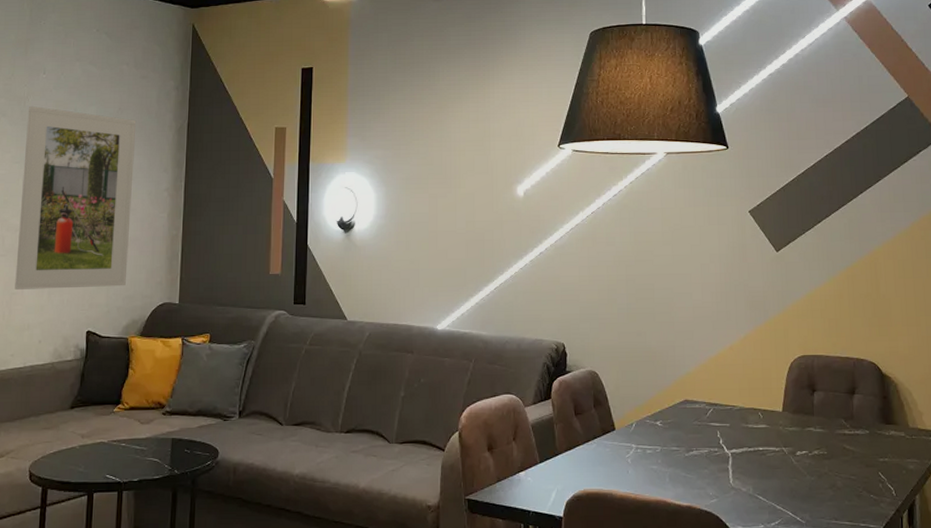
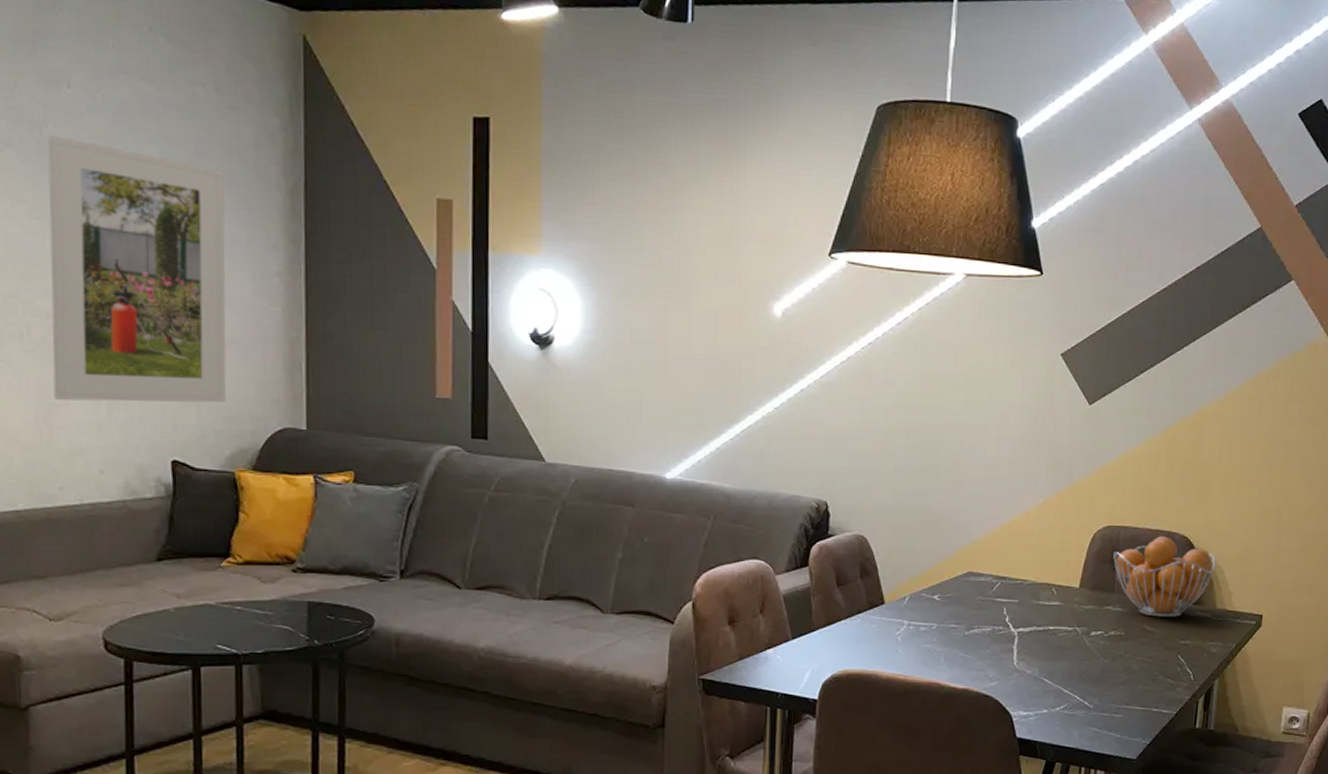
fruit basket: none [810,363,904,437] -> present [1113,536,1216,617]

